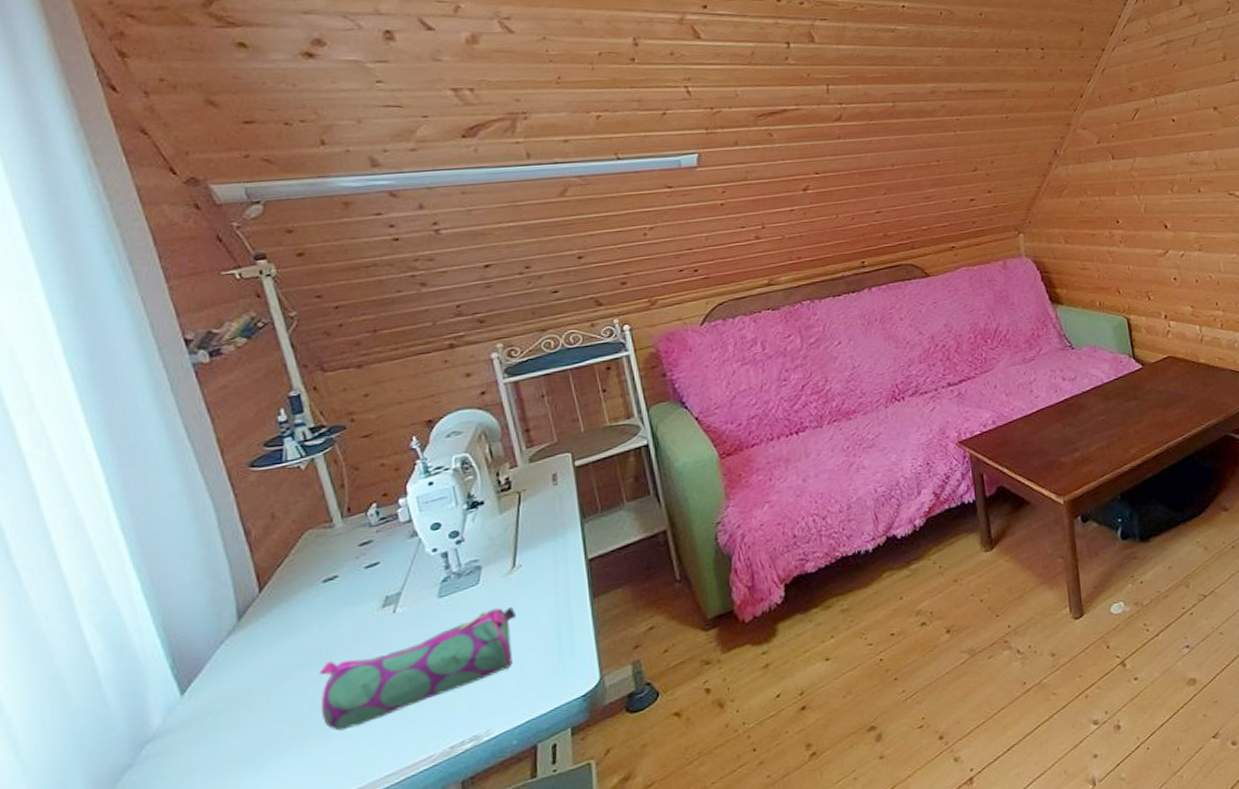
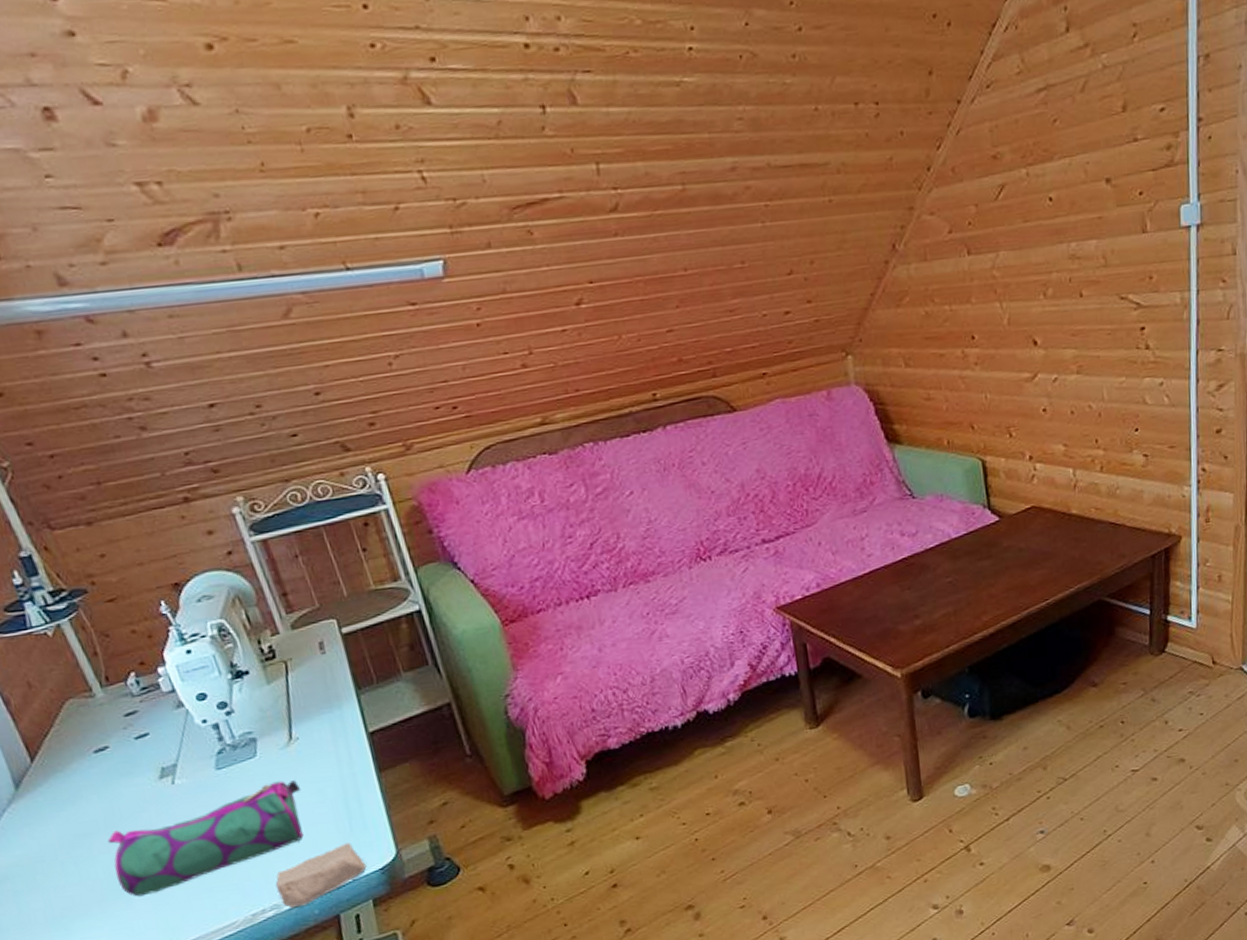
soap bar: none [478,669,570,739] -> present [275,842,367,908]

